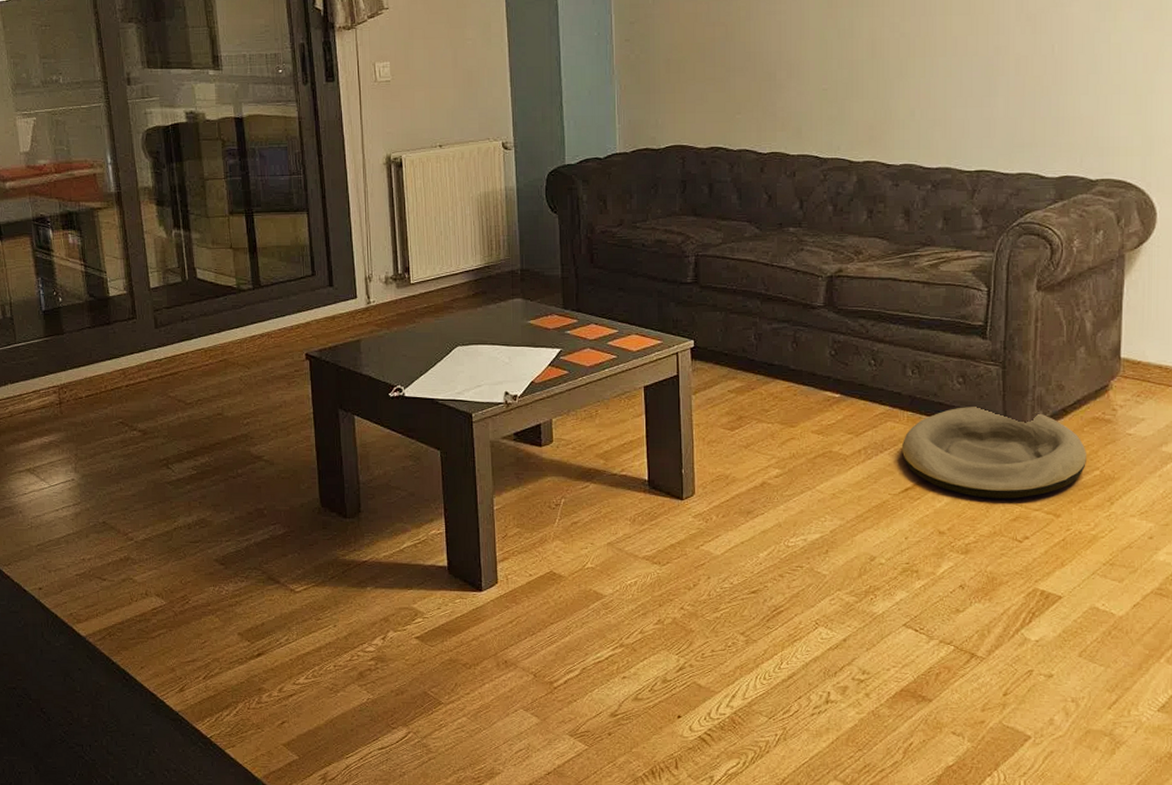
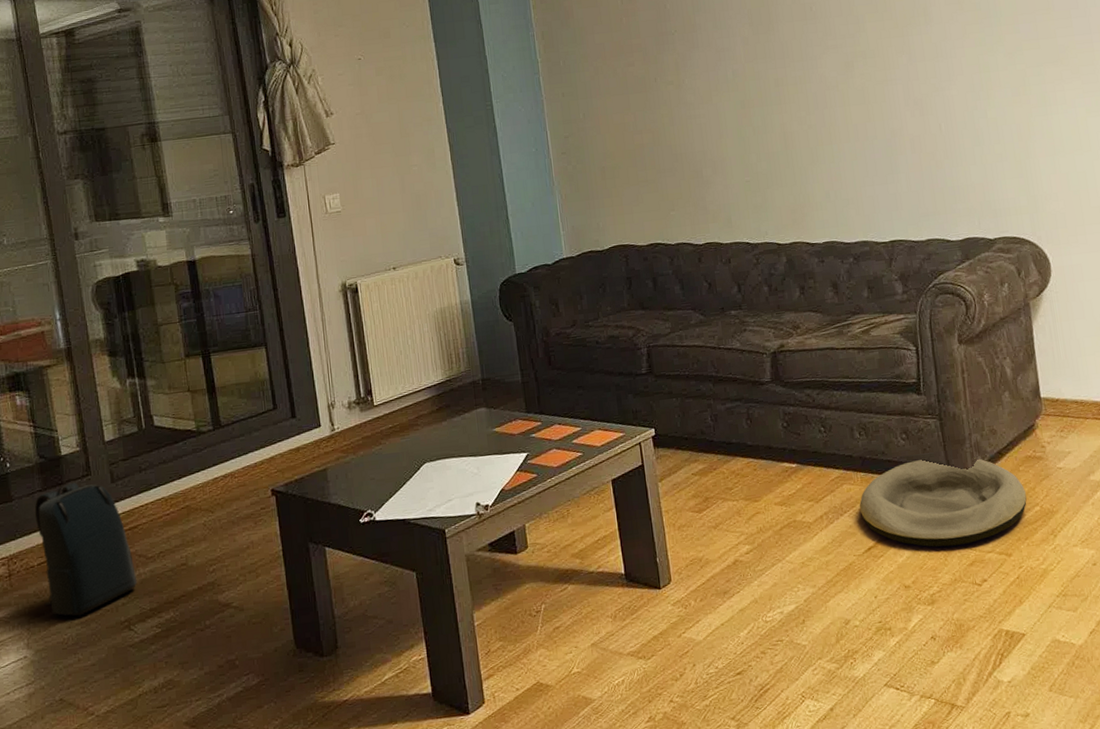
backpack: none [83,323,176,449] -> present [34,482,138,616]

